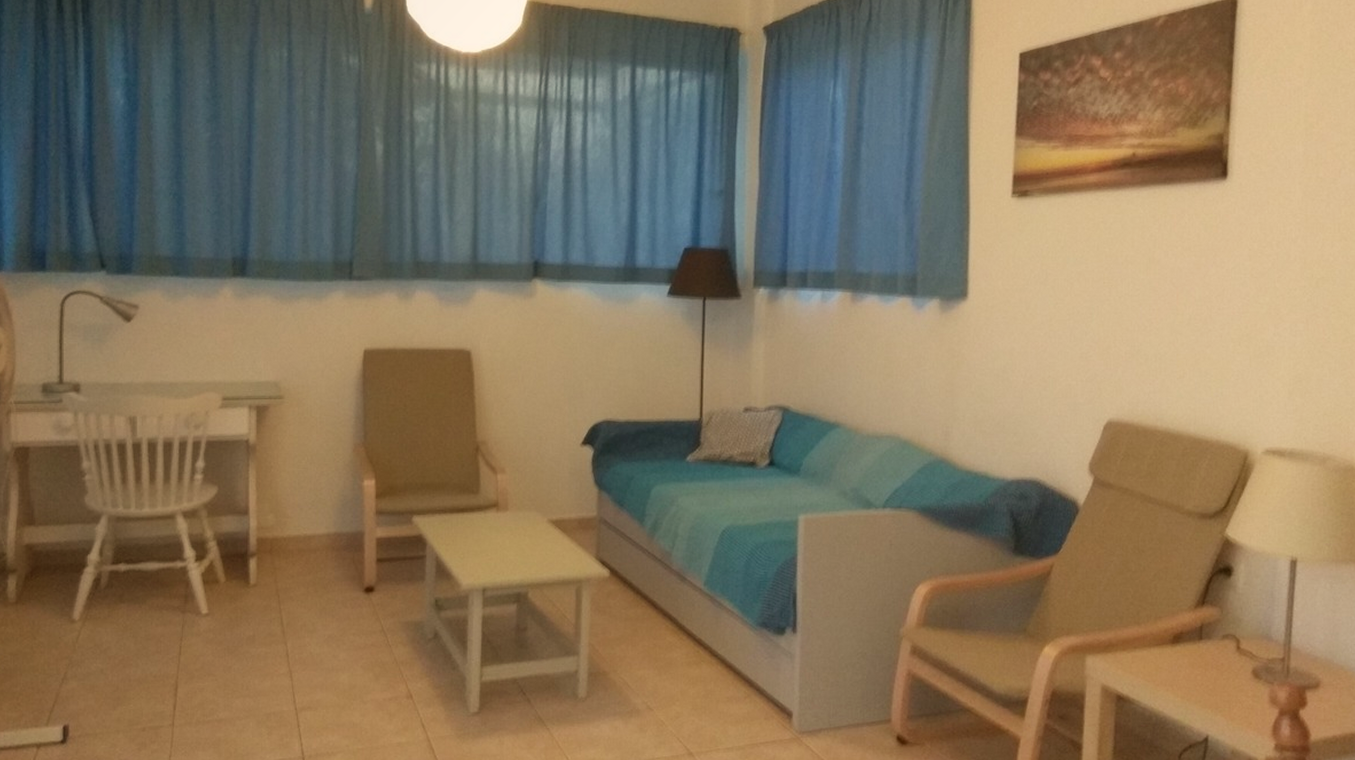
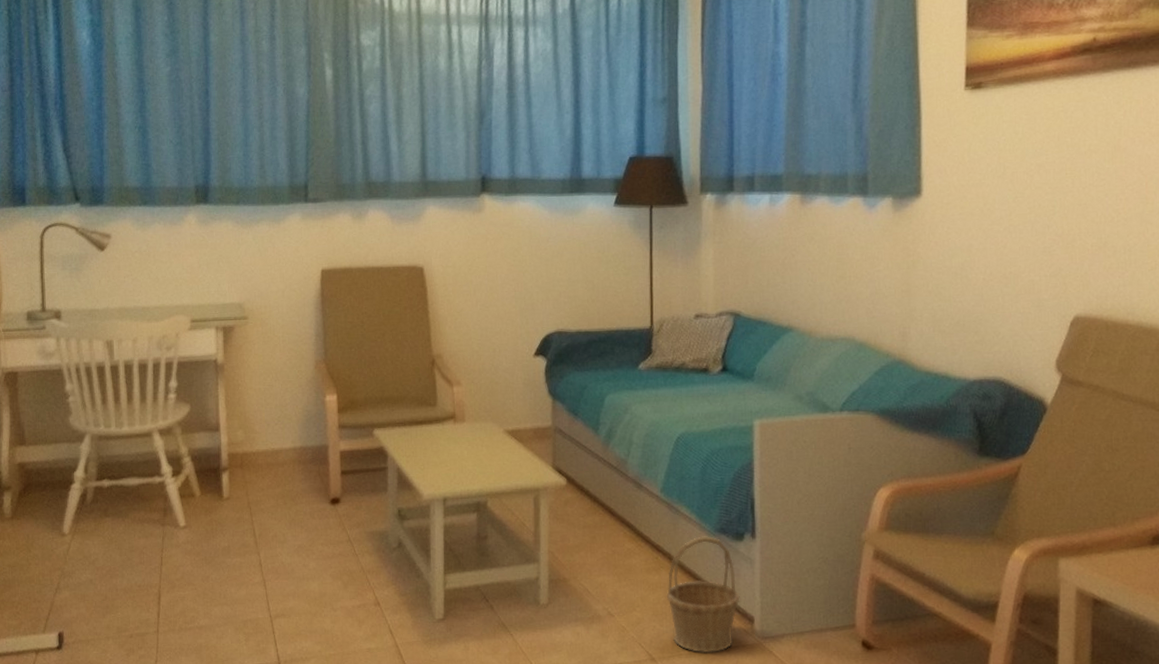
basket: none [706,630,779,747] -> present [666,536,740,652]

